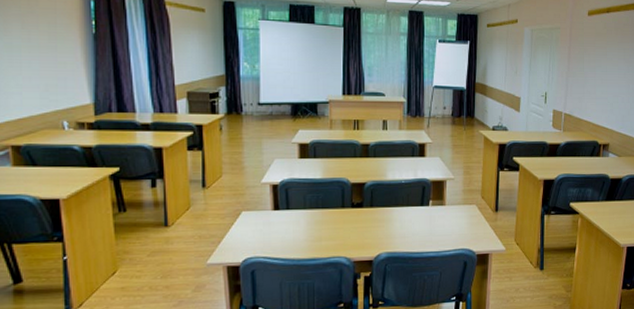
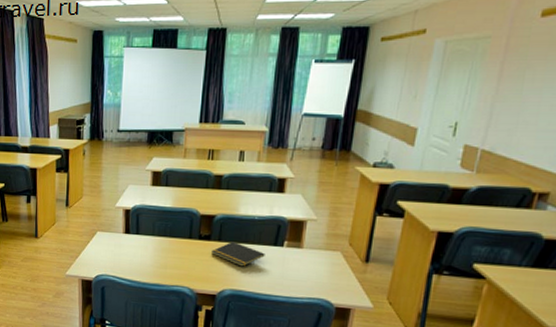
notepad: none [365,206,414,229] -> present [211,242,265,267]

